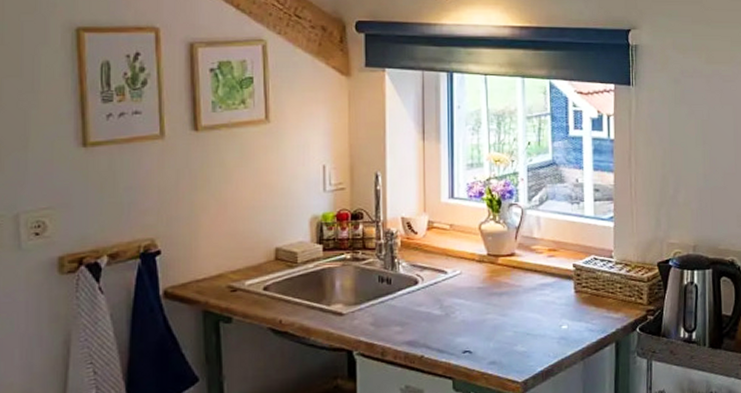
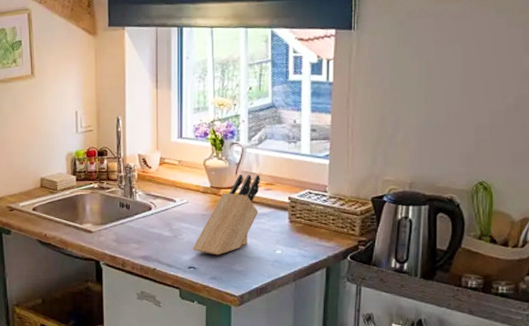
knife block: none [467,239,542,335] -> present [192,174,260,256]

